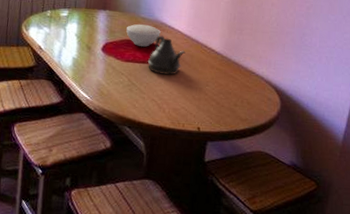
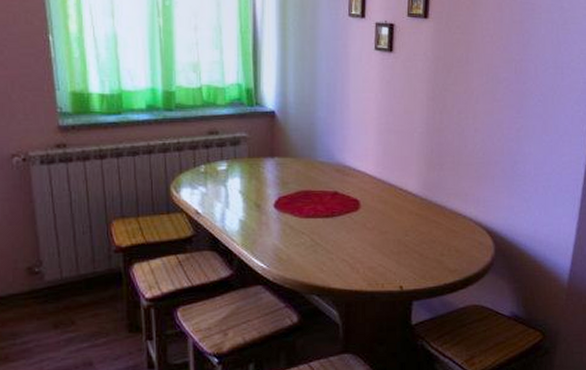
bowl: present [126,24,161,47] -> none [302,170,344,197]
teapot: present [147,35,186,75] -> none [332,181,377,228]

